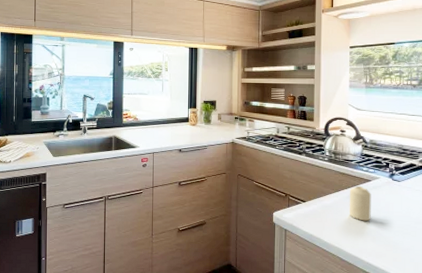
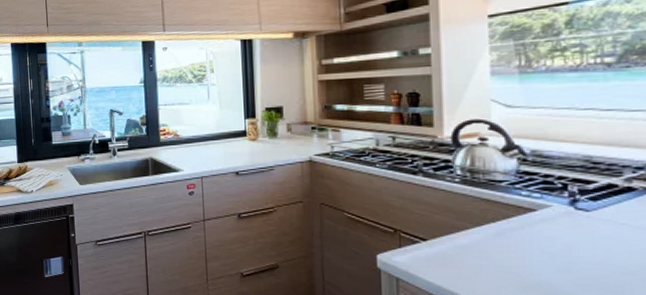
candle: present [349,185,371,221] -> none [498,217,539,269]

